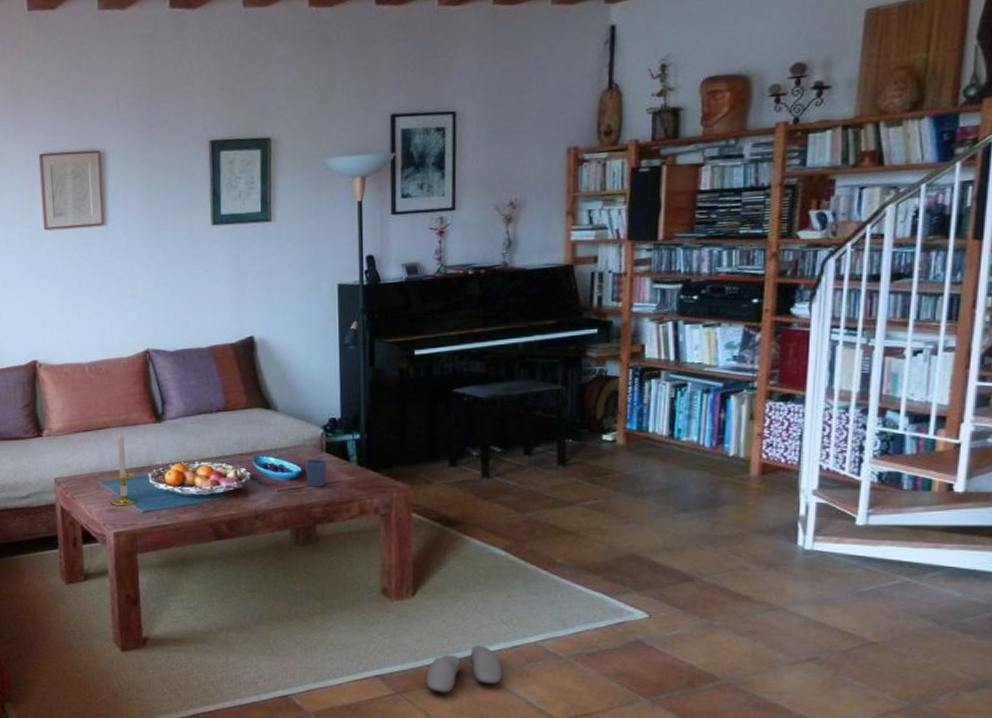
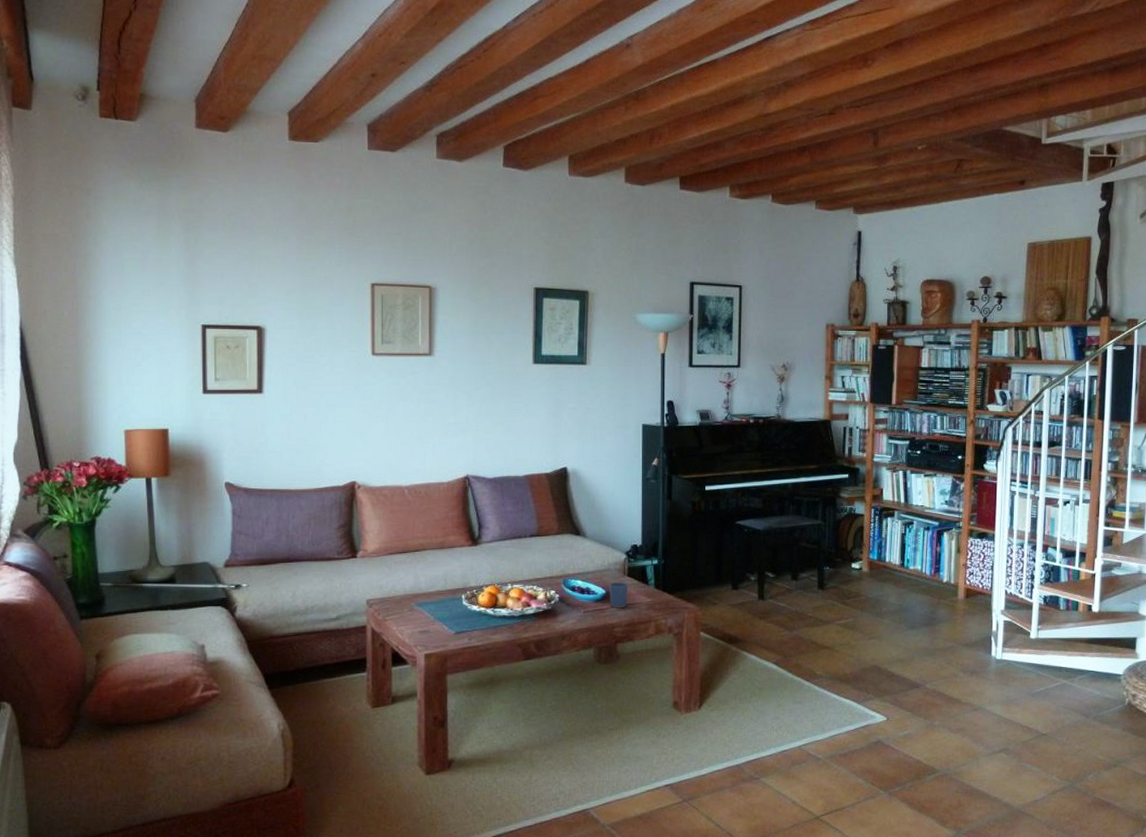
candle: present [111,430,139,506] -> none [423,553,451,628]
slippers: present [425,645,502,693] -> none [709,751,772,798]

